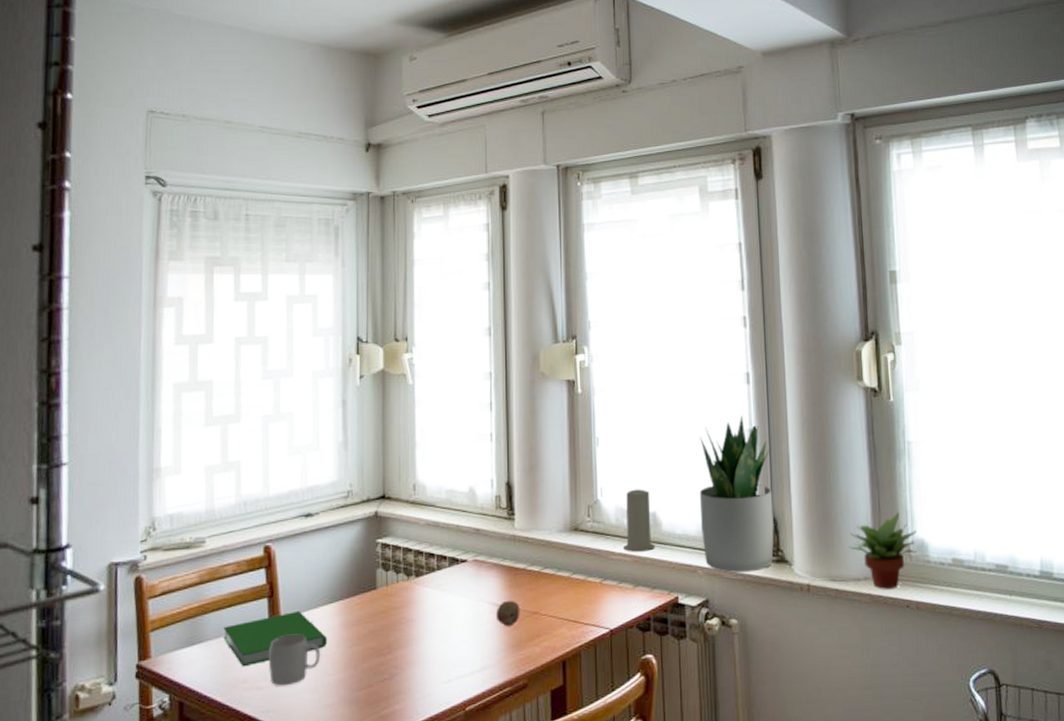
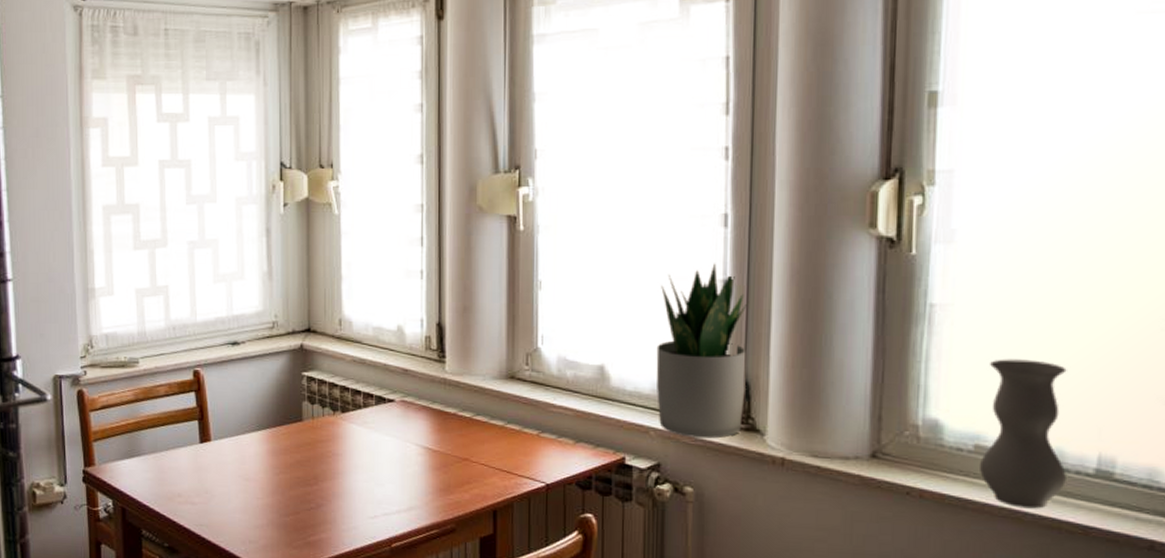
book: present [223,610,328,667] -> none [158,435,256,482]
mug: present [268,634,321,686] -> none [200,456,250,504]
fruit: present [495,600,520,627] -> none [423,444,450,471]
candle: present [622,489,655,553] -> none [564,339,602,408]
succulent plant: present [849,512,917,590] -> none [838,385,930,473]
vase: none [956,483,1021,610] -> present [978,359,1067,509]

